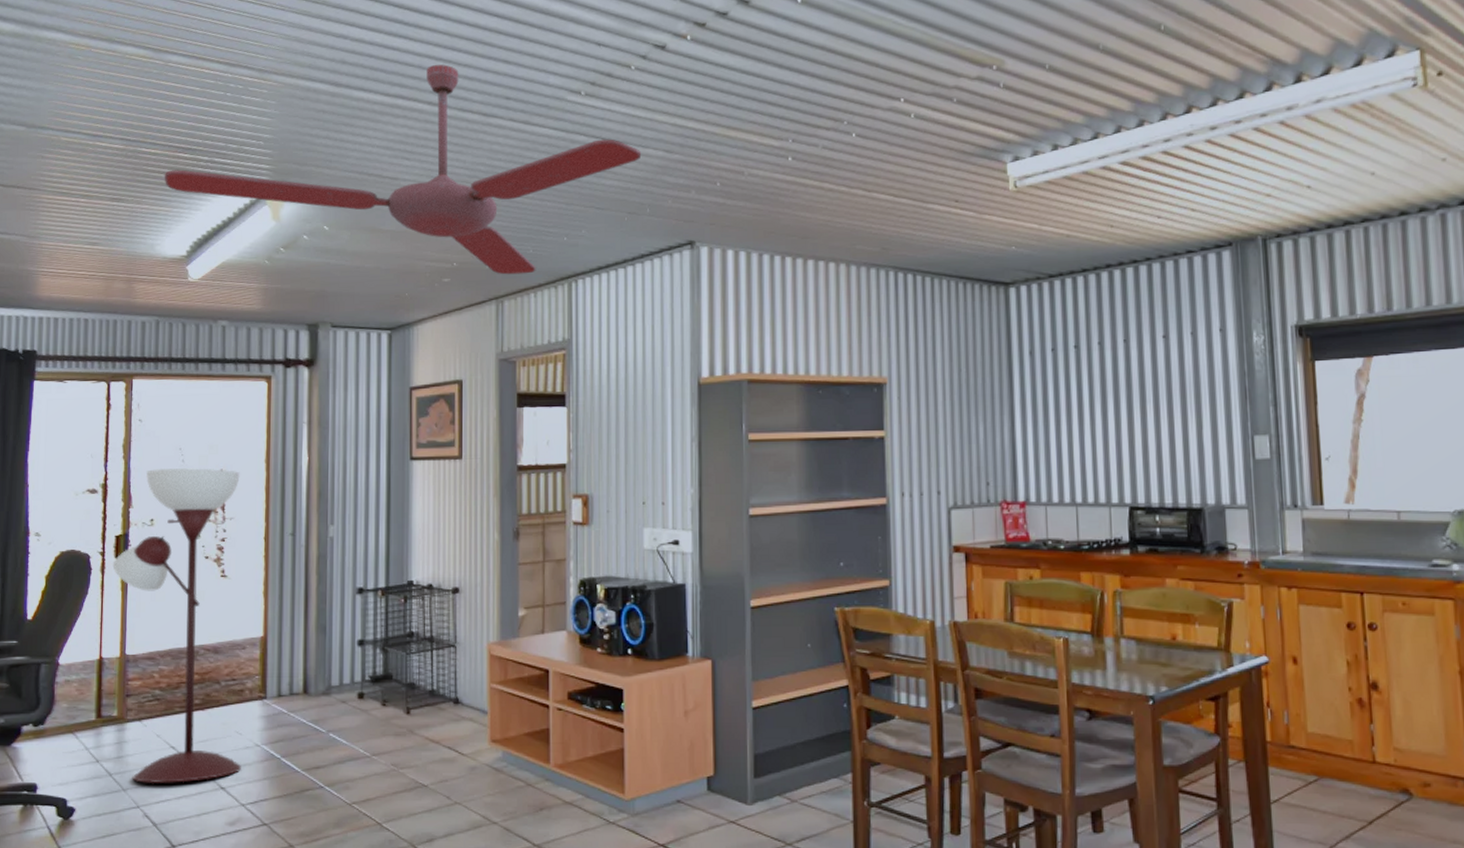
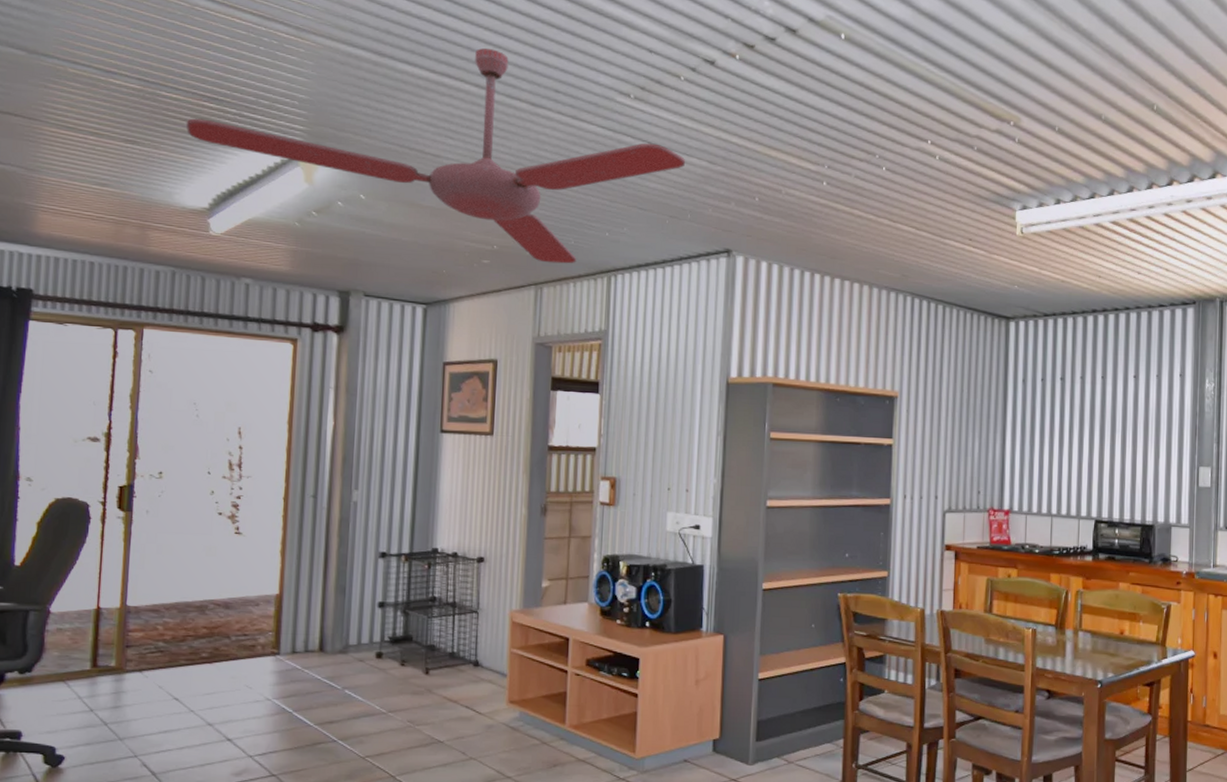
floor lamp: present [112,467,241,783] -> none [114,421,260,734]

